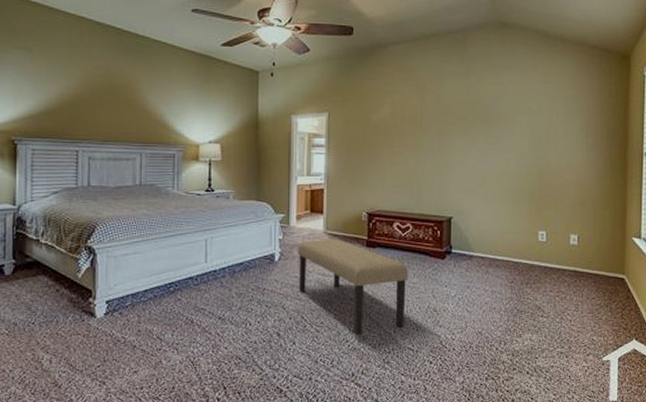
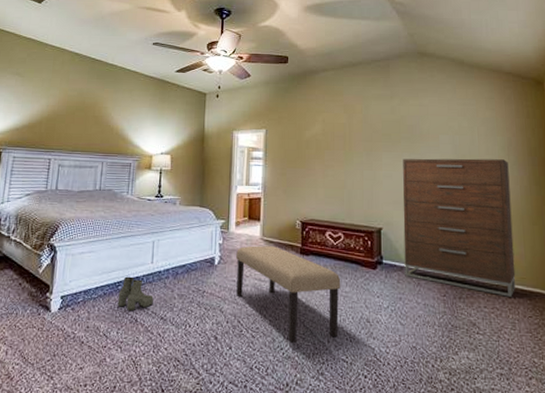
boots: none [170,277,210,313] -> present [117,276,154,311]
dresser: none [474,141,586,280] -> present [403,158,516,297]

